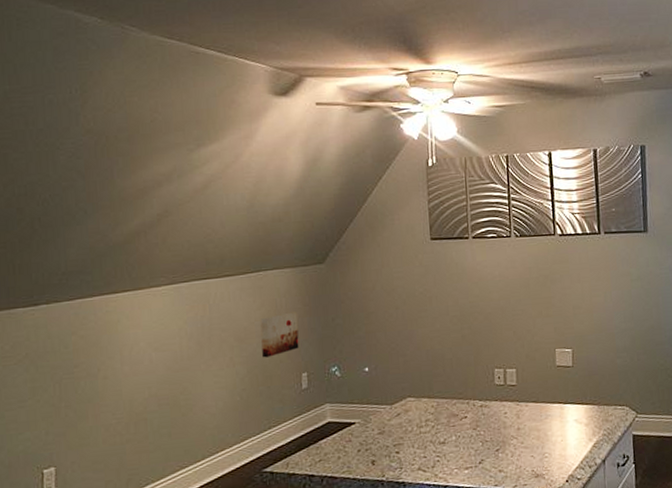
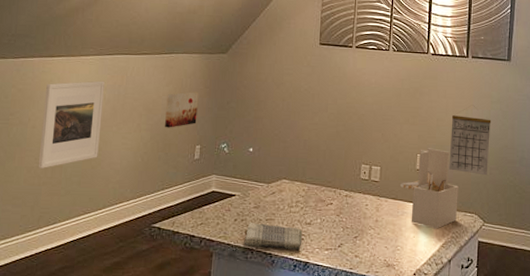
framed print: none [113,313,188,424] -> present [38,80,105,168]
dish towel: none [371,449,438,478] -> present [244,223,303,250]
utensil holder: none [540,340,607,429] -> present [400,148,459,229]
calendar: none [588,287,635,363] -> present [449,106,492,176]

